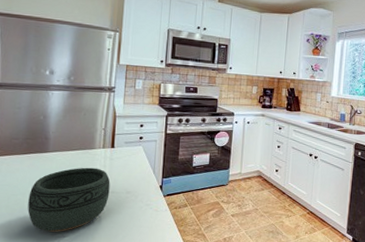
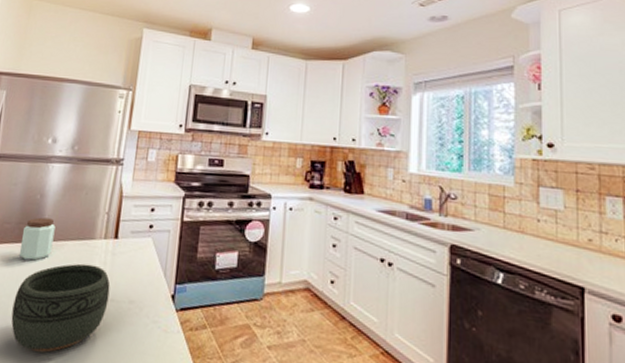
peanut butter: none [29,134,60,167] -> present [19,217,56,261]

